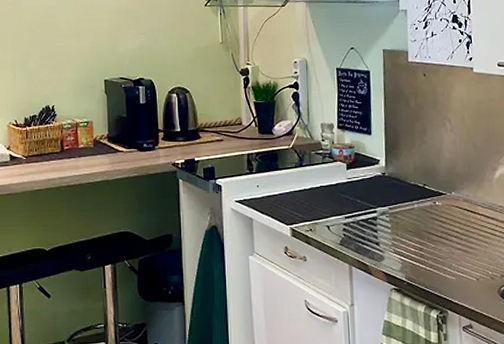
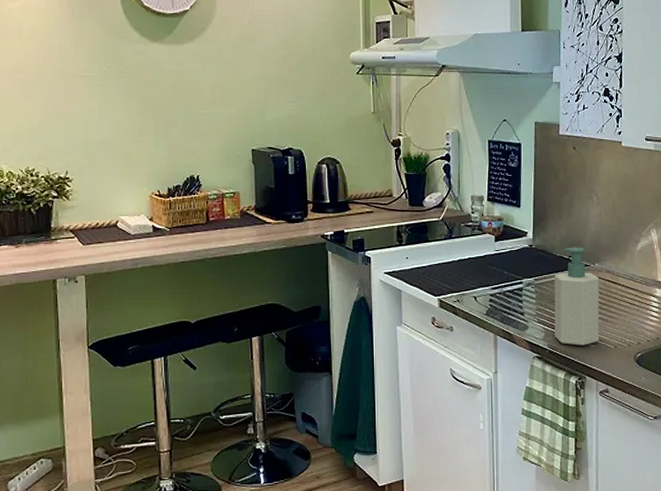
soap bottle: none [409,175,460,278] -> present [554,247,600,346]

